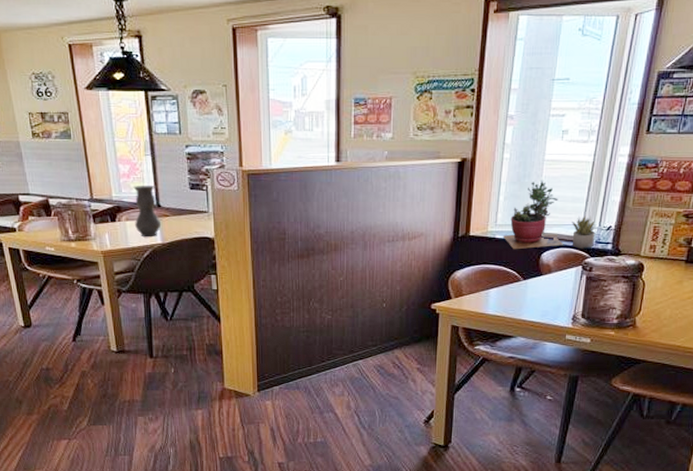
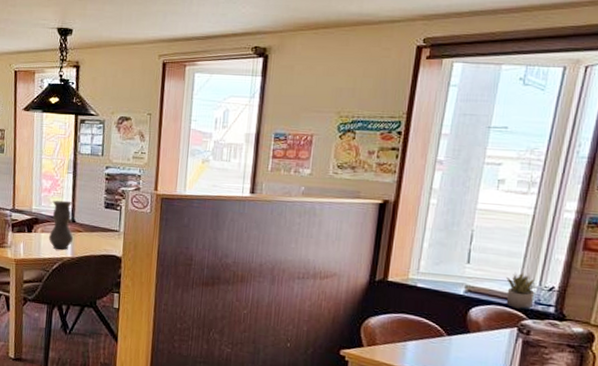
succulent plant: present [503,182,564,250] -> none [426,230,497,303]

